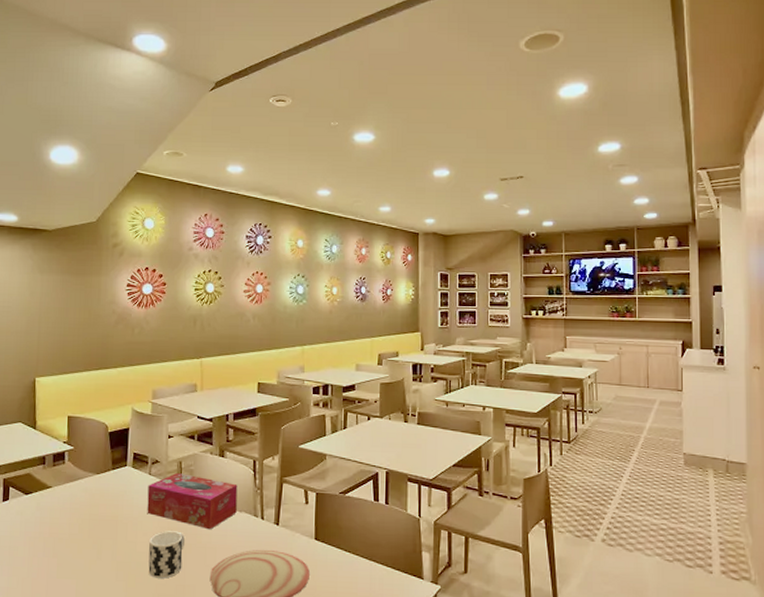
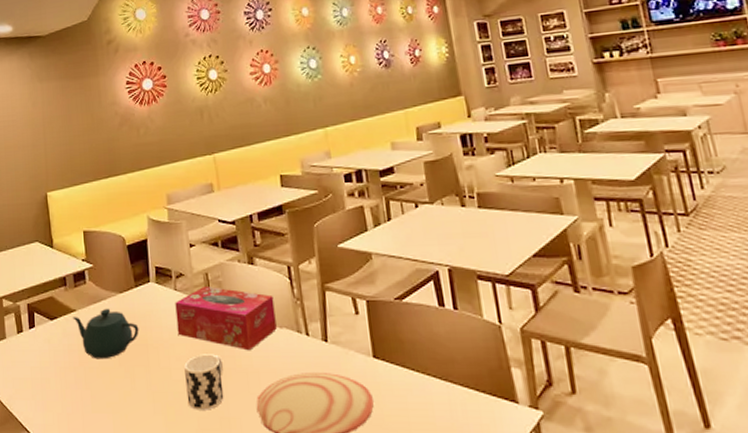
teapot: none [48,486,111,532] -> present [73,308,139,360]

